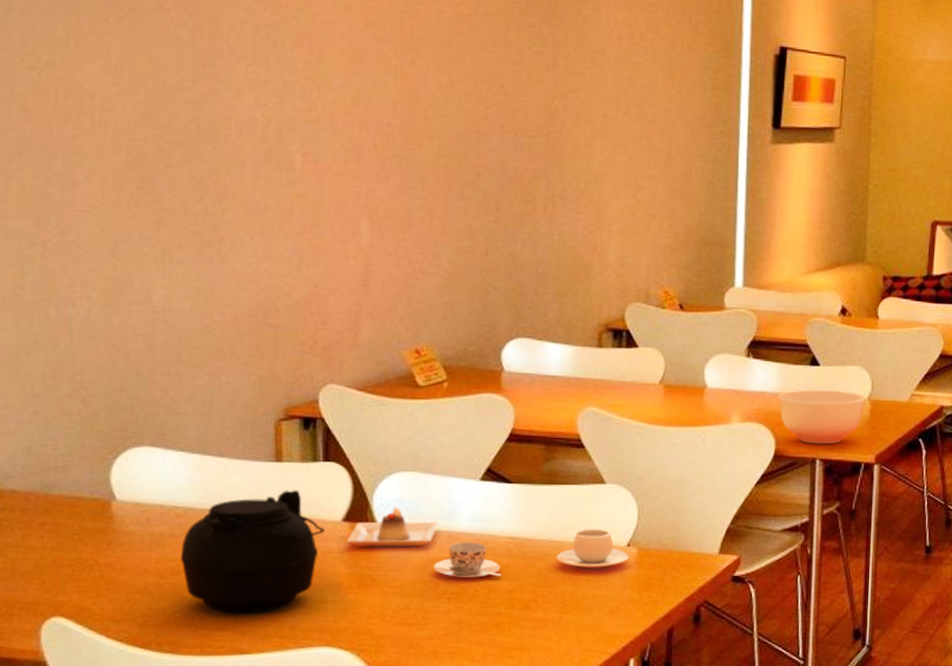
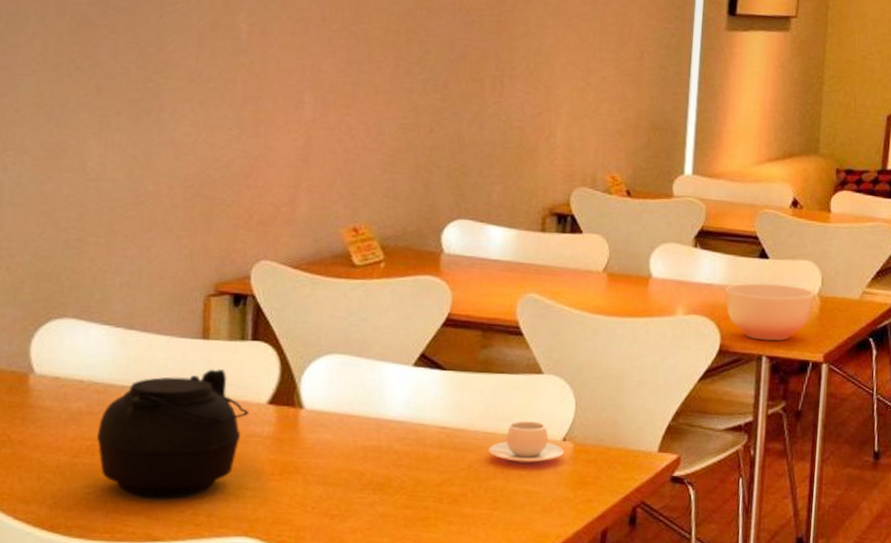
dessert: present [346,506,438,547] -> none [270,390,367,434]
teacup: present [433,541,501,578] -> none [359,430,430,469]

